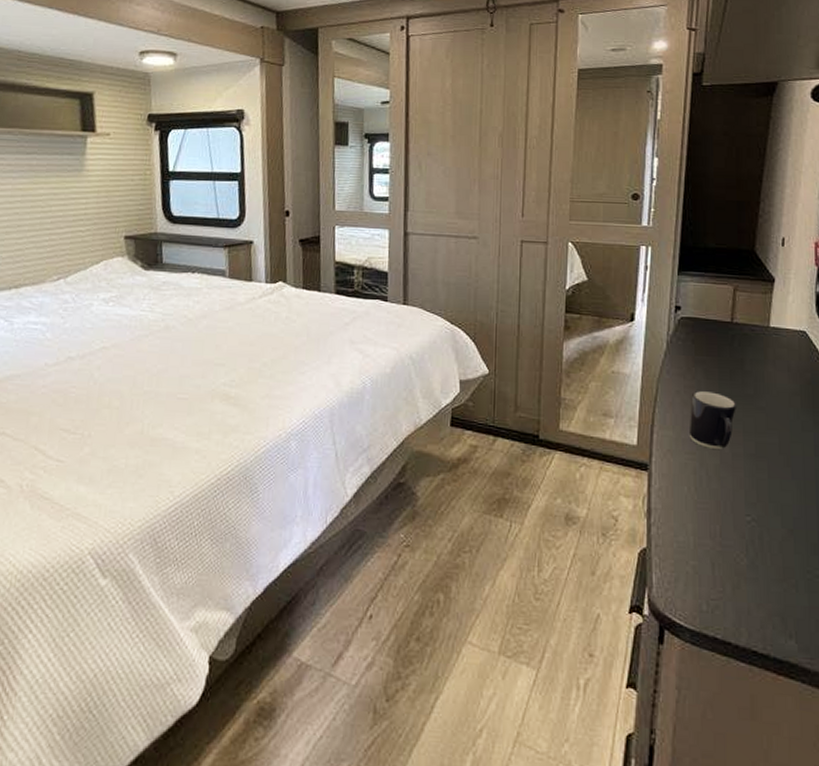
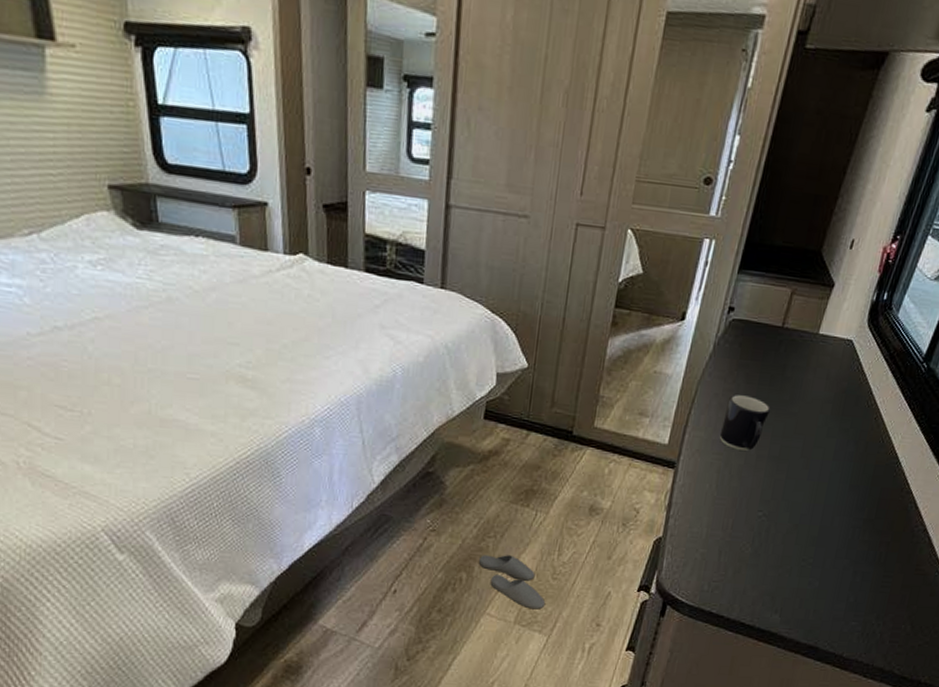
slippers: none [456,572,530,637] -> present [479,555,546,610]

